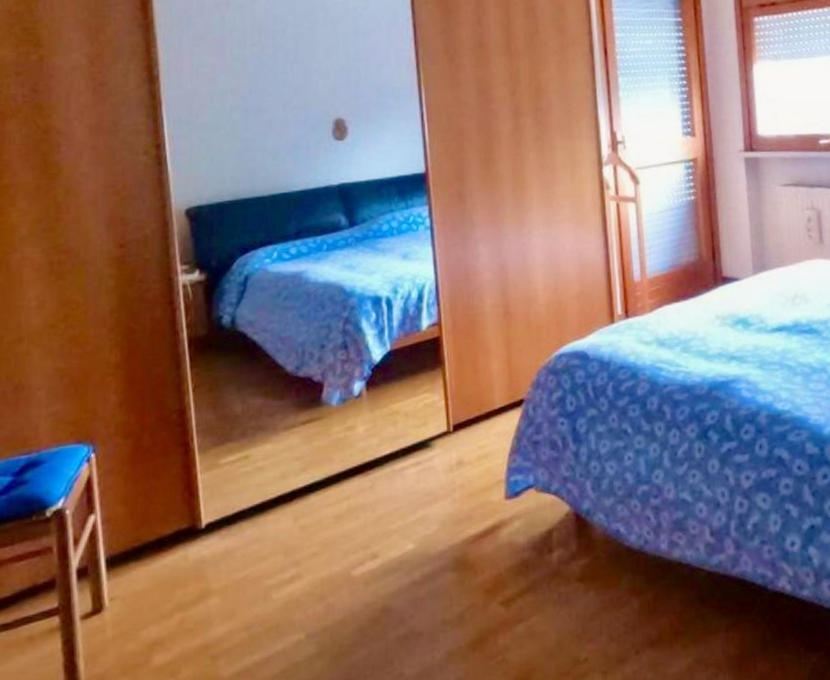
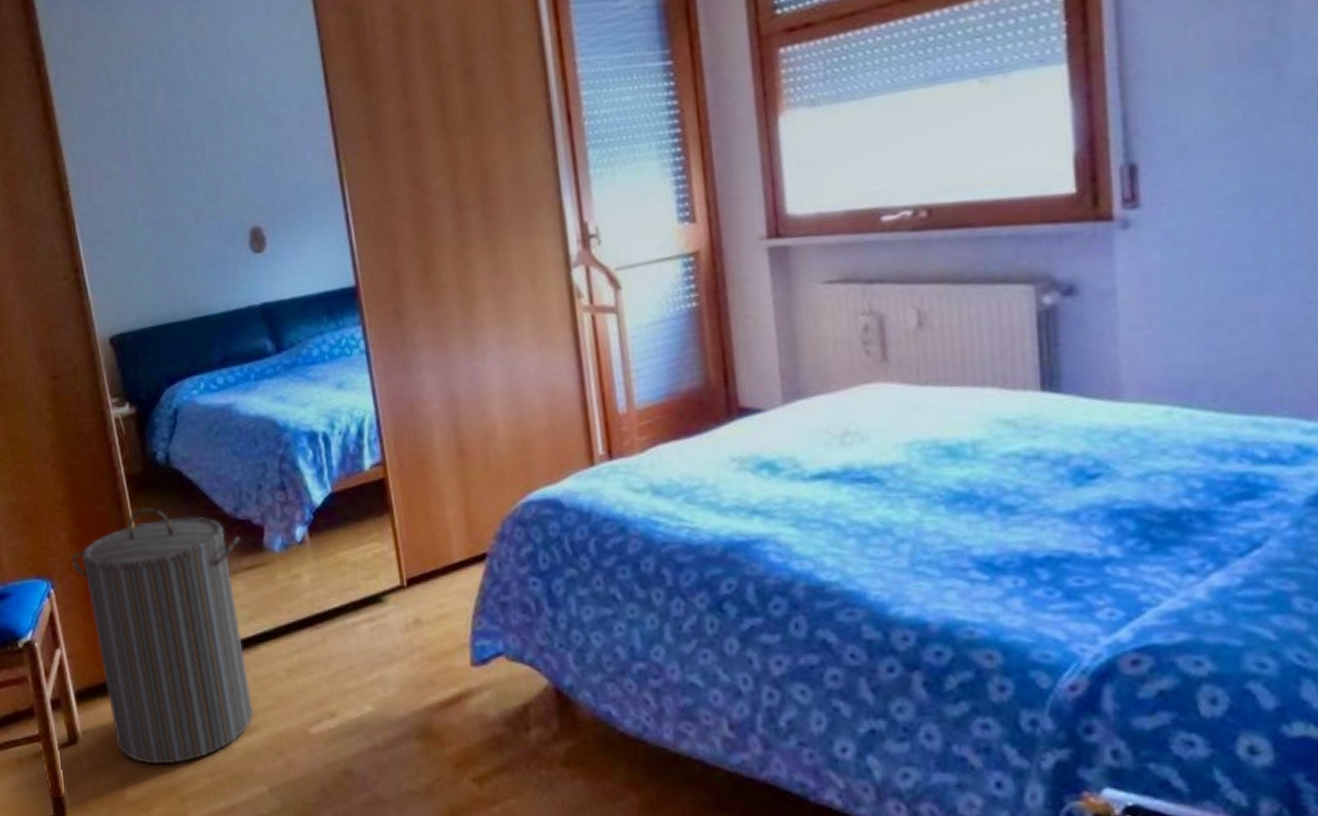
laundry hamper: none [119,367,299,626] -> present [72,506,254,765]

